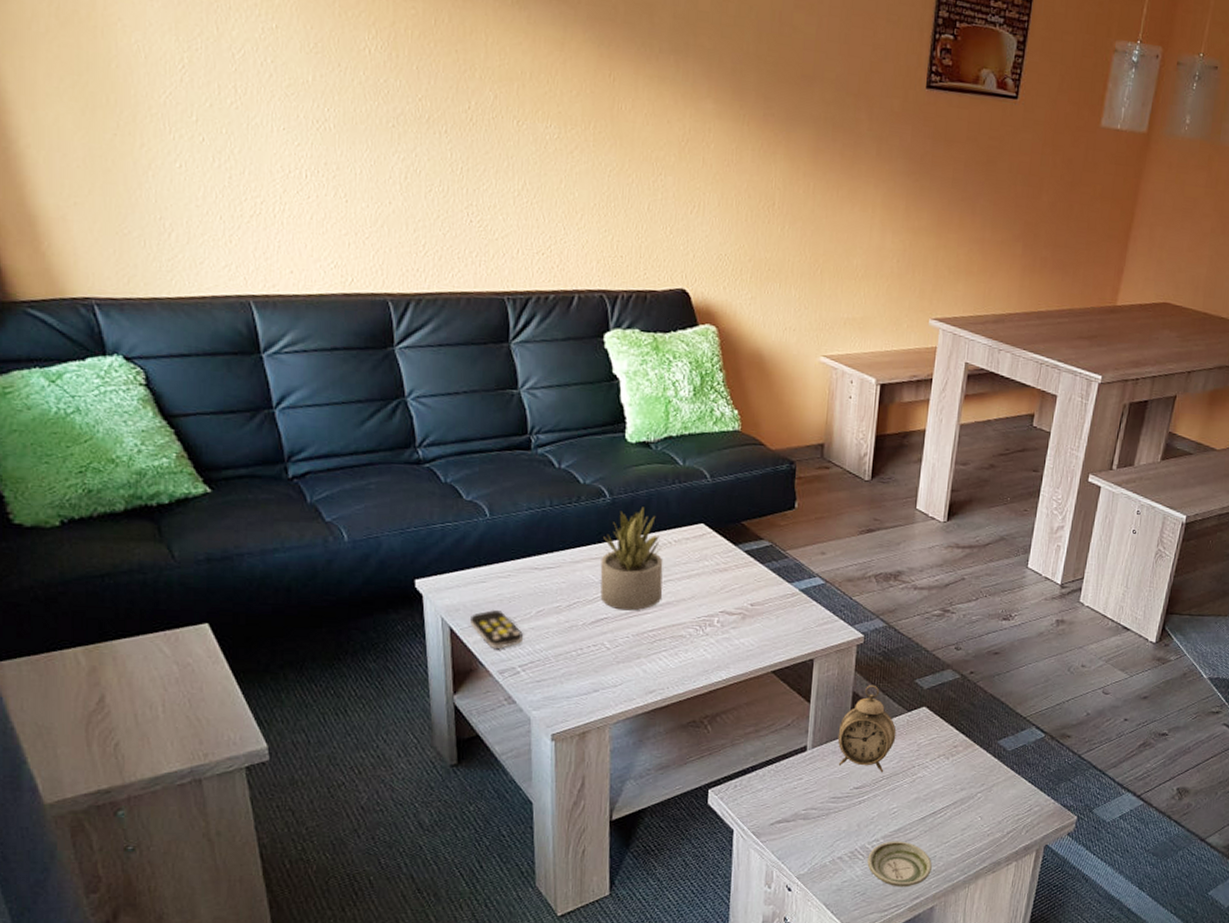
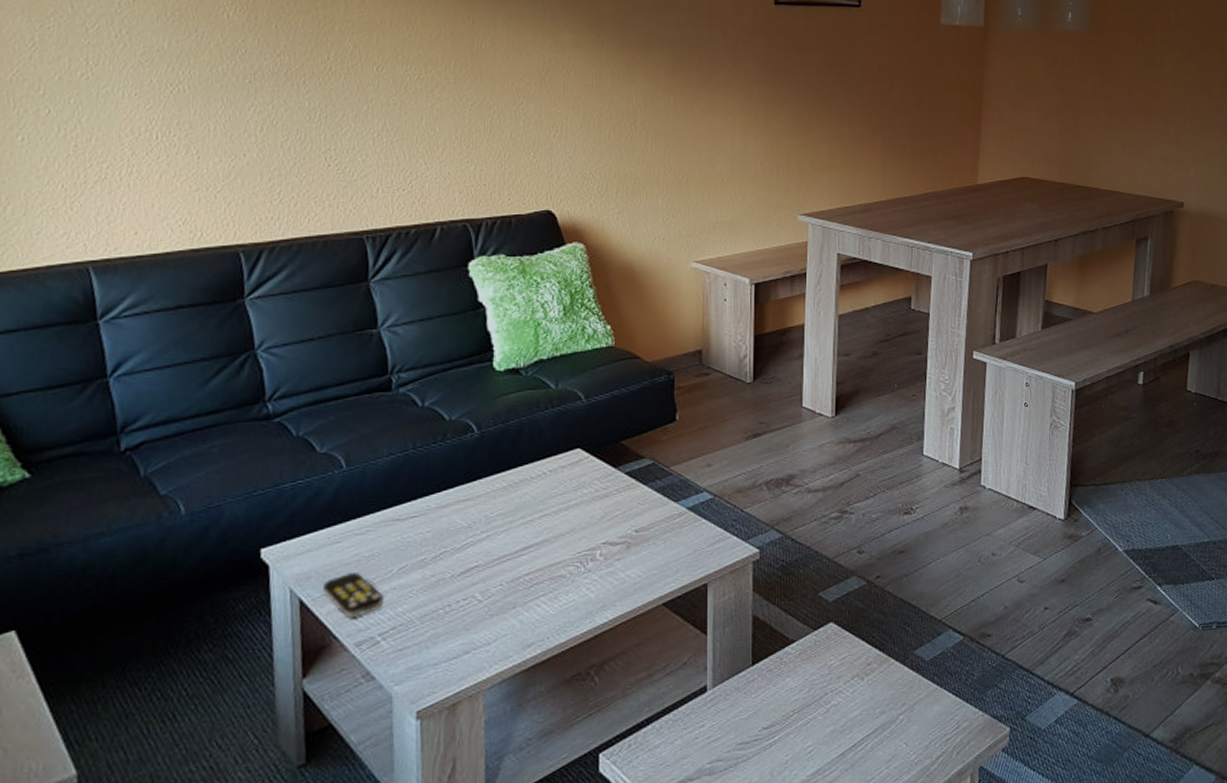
succulent plant: present [600,507,663,611] -> none [469,438,538,555]
alarm clock: present [837,684,897,773] -> none [740,604,804,706]

